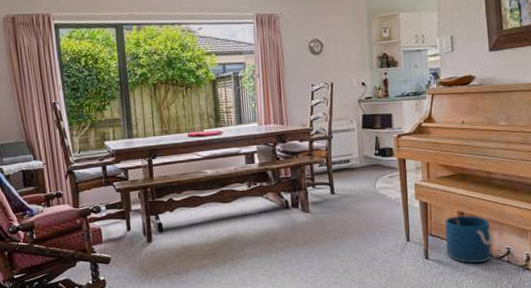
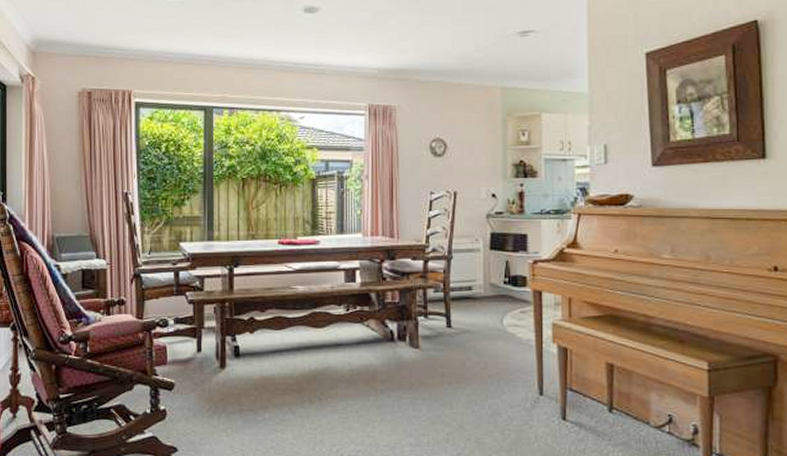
bucket: present [445,215,493,264] -> none [588,368,650,432]

